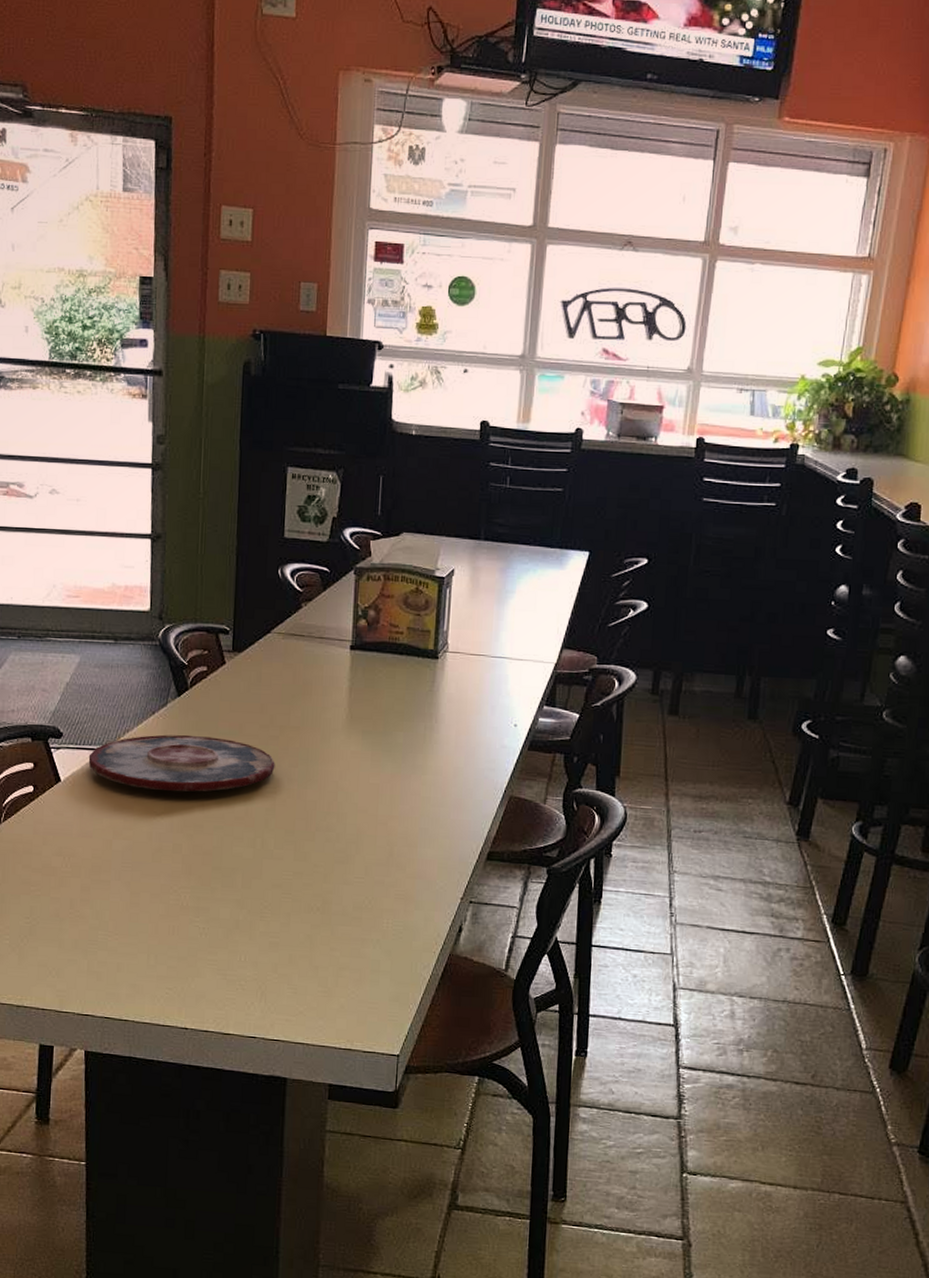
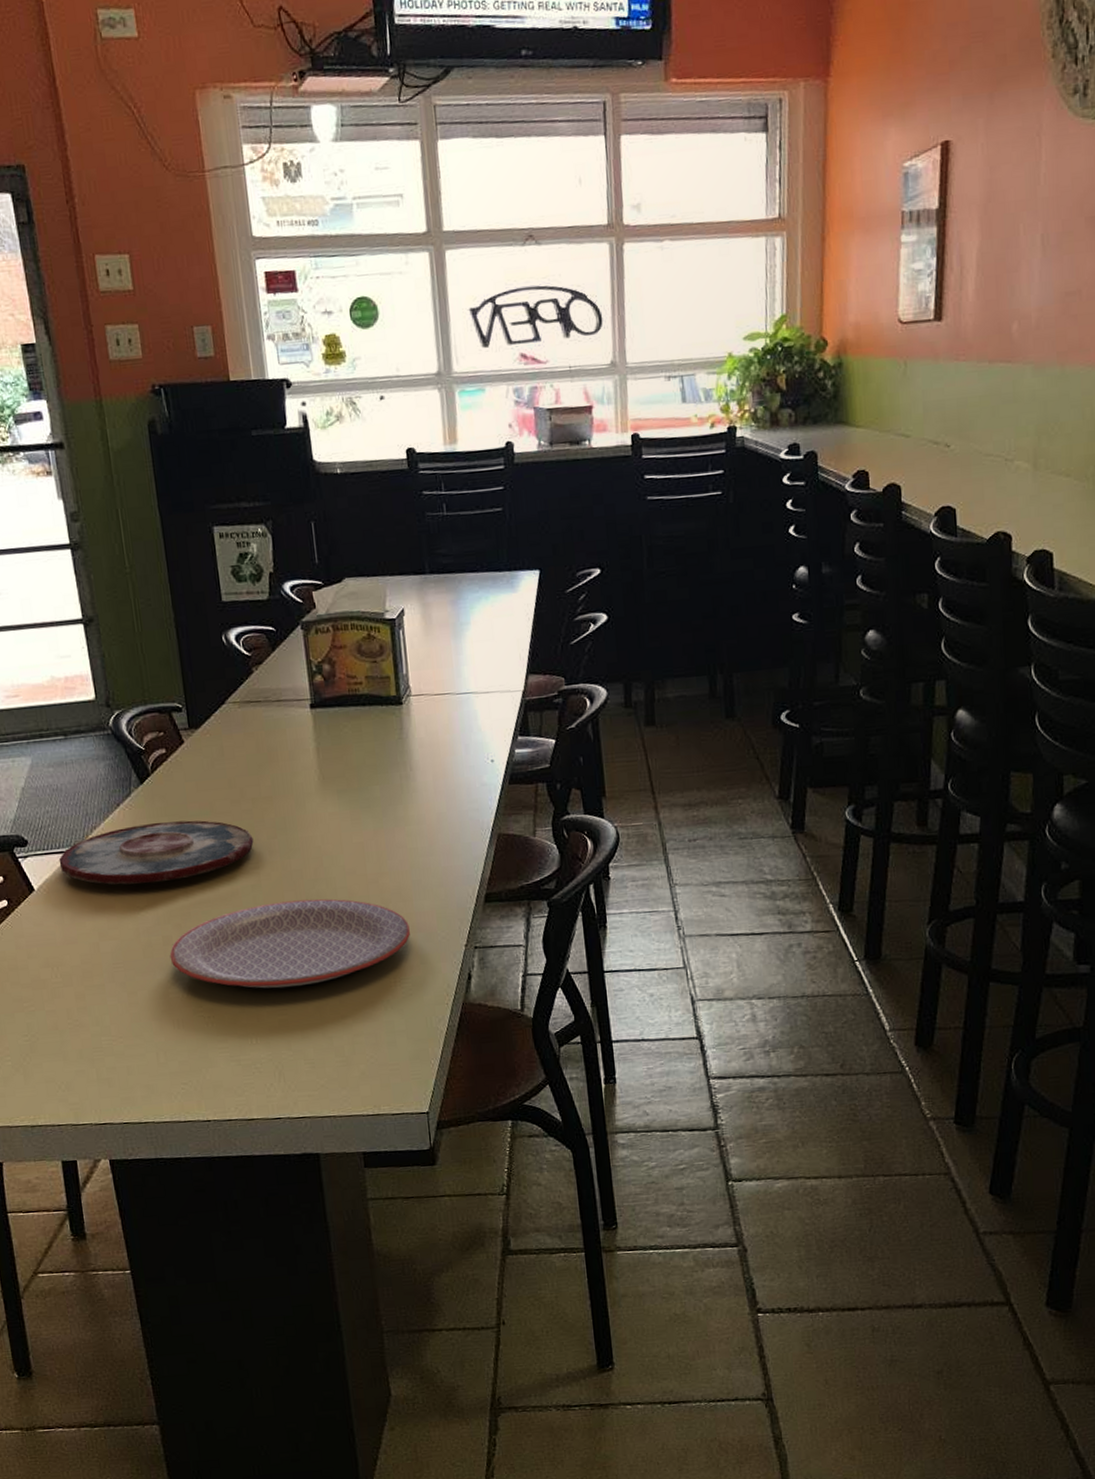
plate: none [176,828,410,913] -> present [169,899,410,989]

